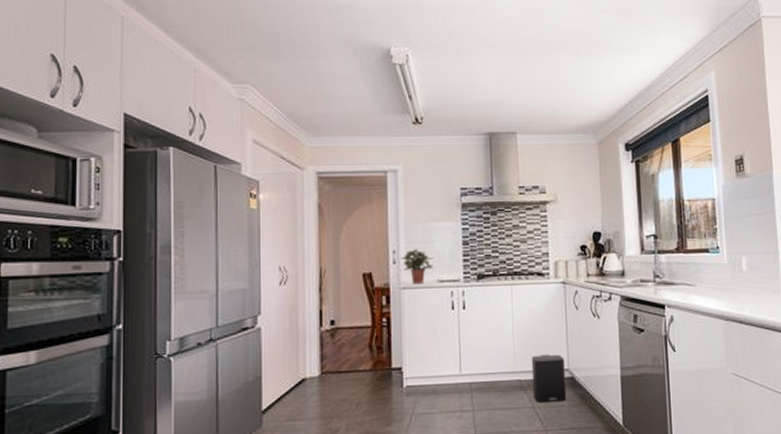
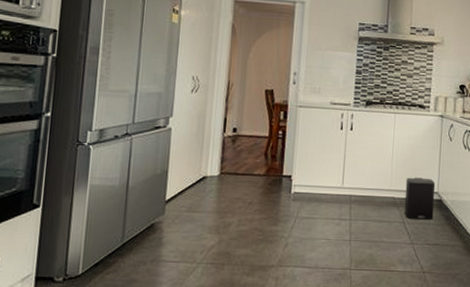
potted plant: present [401,249,434,284] -> none [300,73,330,104]

